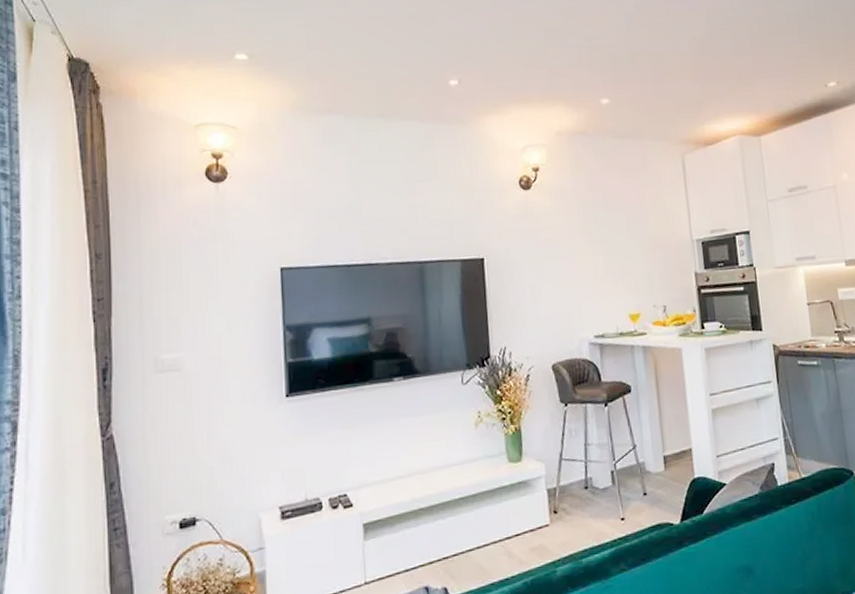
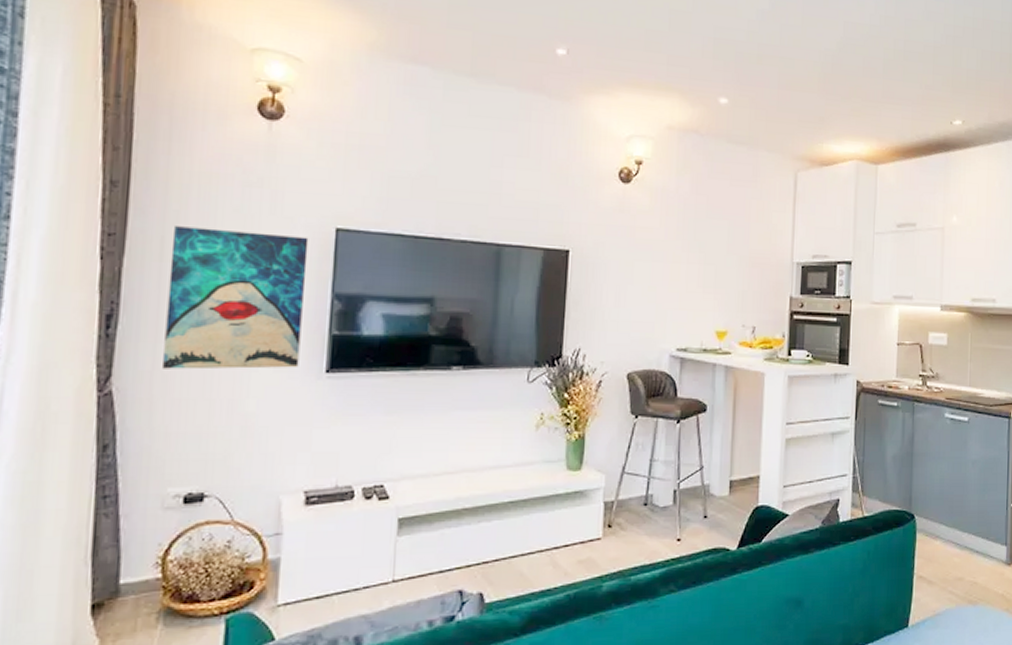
wall art: none [148,279,263,411] -> present [163,226,309,370]

